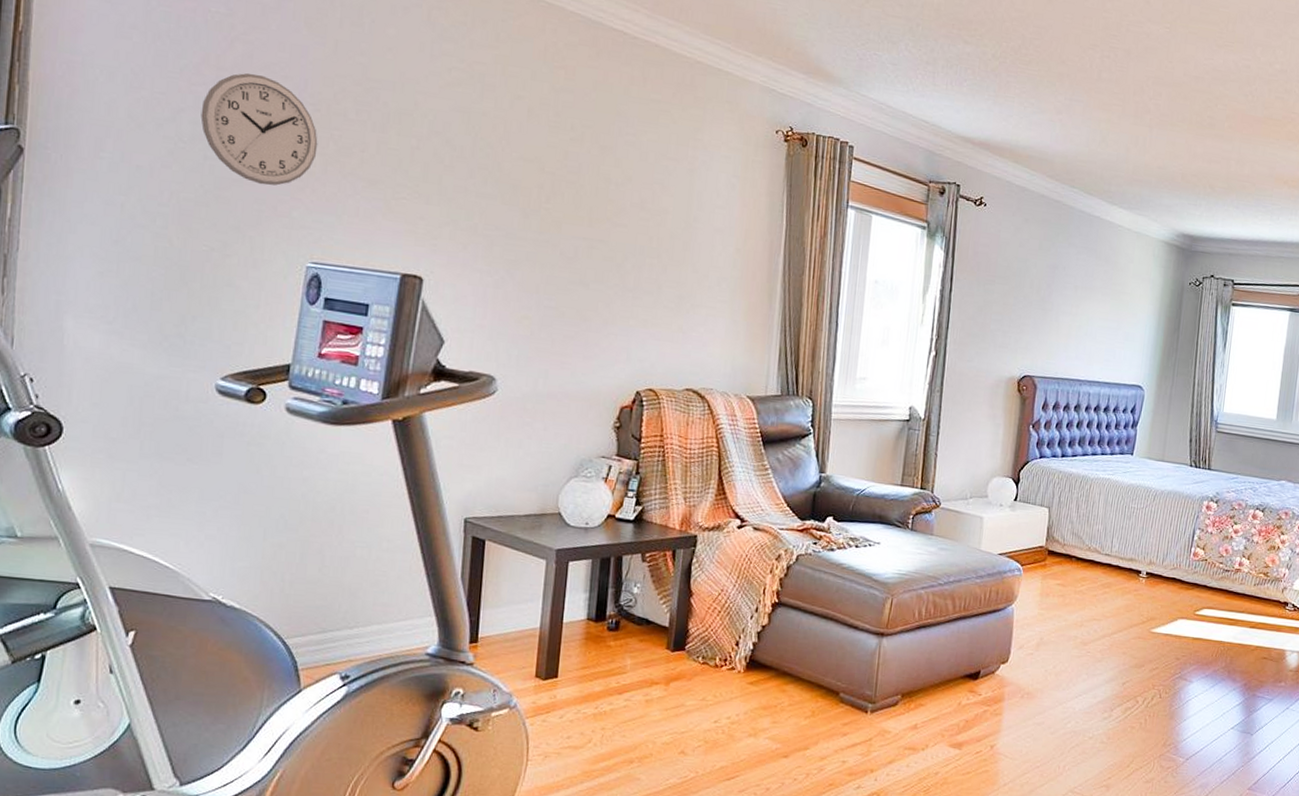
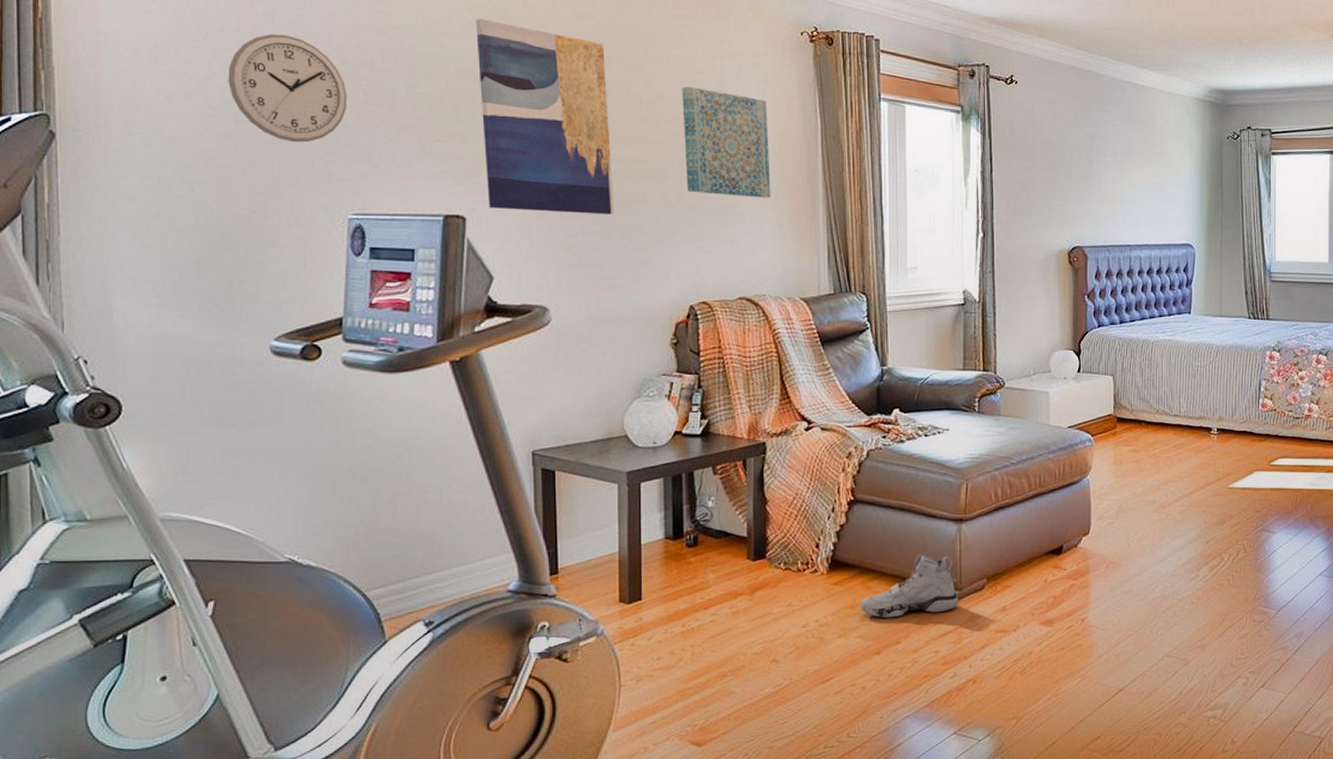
wall art: none [447,81,579,292] -> present [476,19,614,215]
wall art: none [646,171,735,293] -> present [682,86,771,198]
sneaker: none [773,663,871,723] -> present [860,553,958,618]

